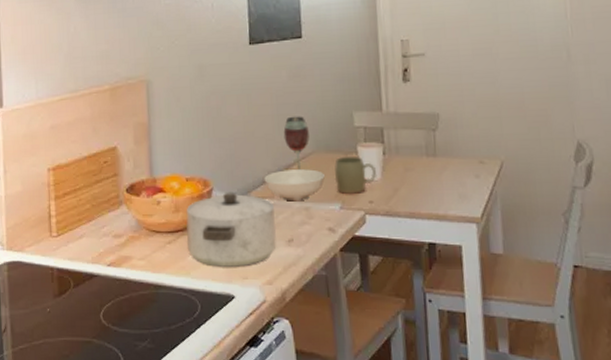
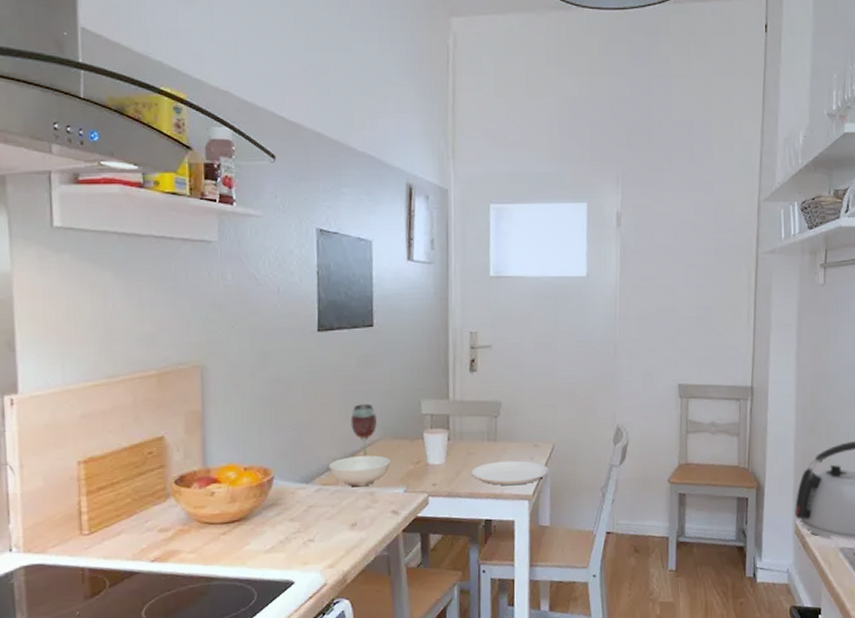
cooking pot: present [186,191,276,267] -> none [243,479,339,555]
mug: present [334,156,378,195] -> none [400,441,442,479]
plate: none [410,178,498,206] -> present [471,460,549,486]

